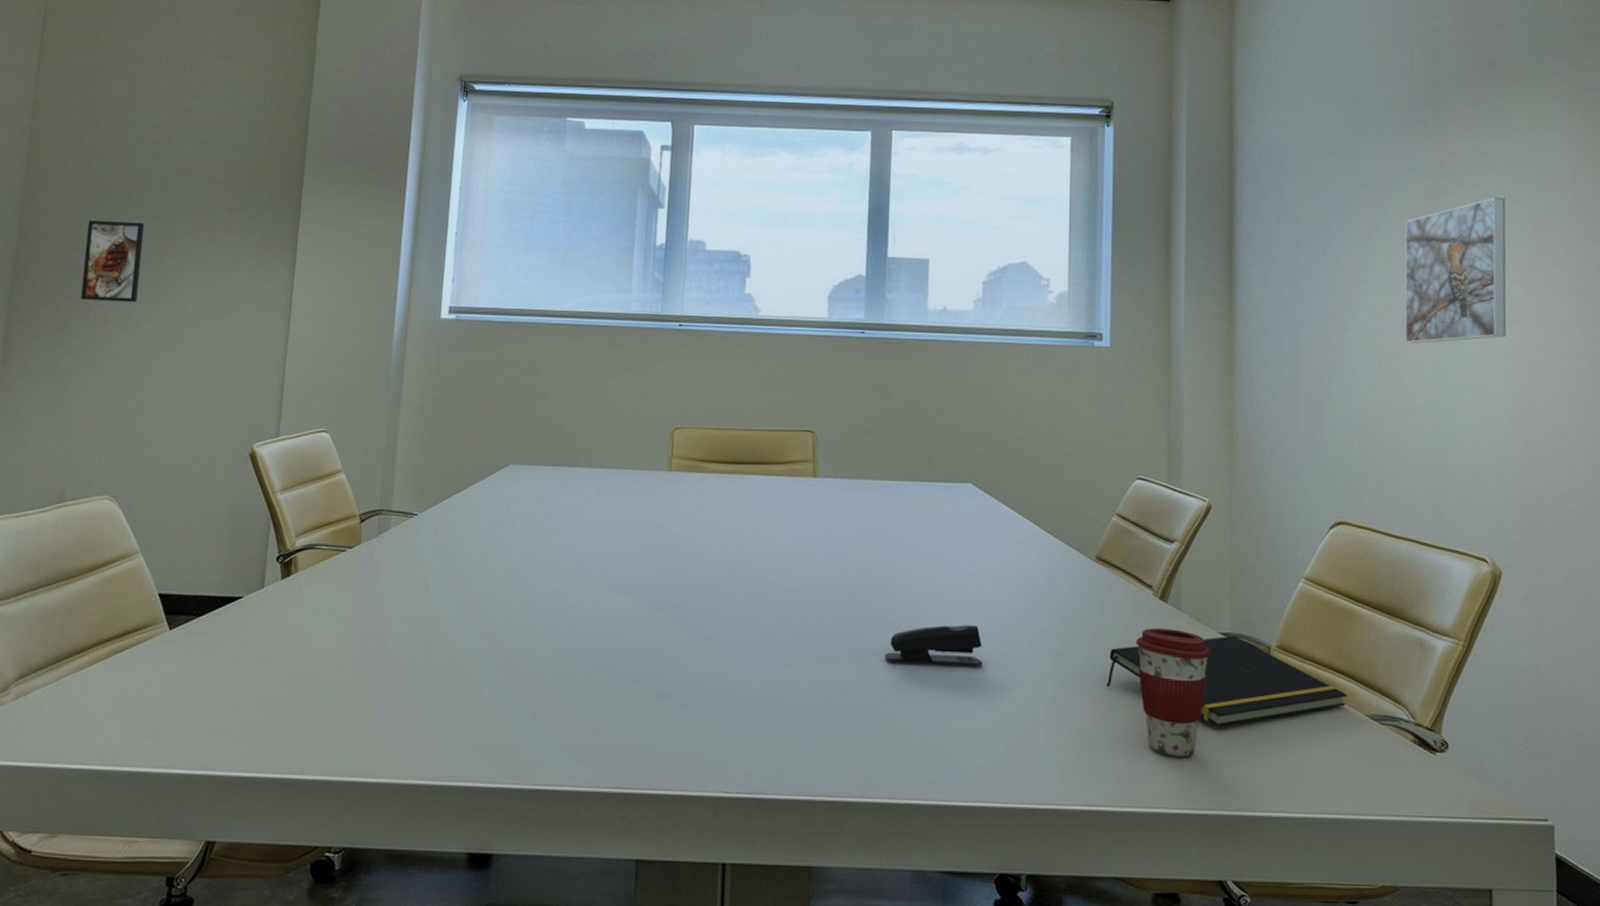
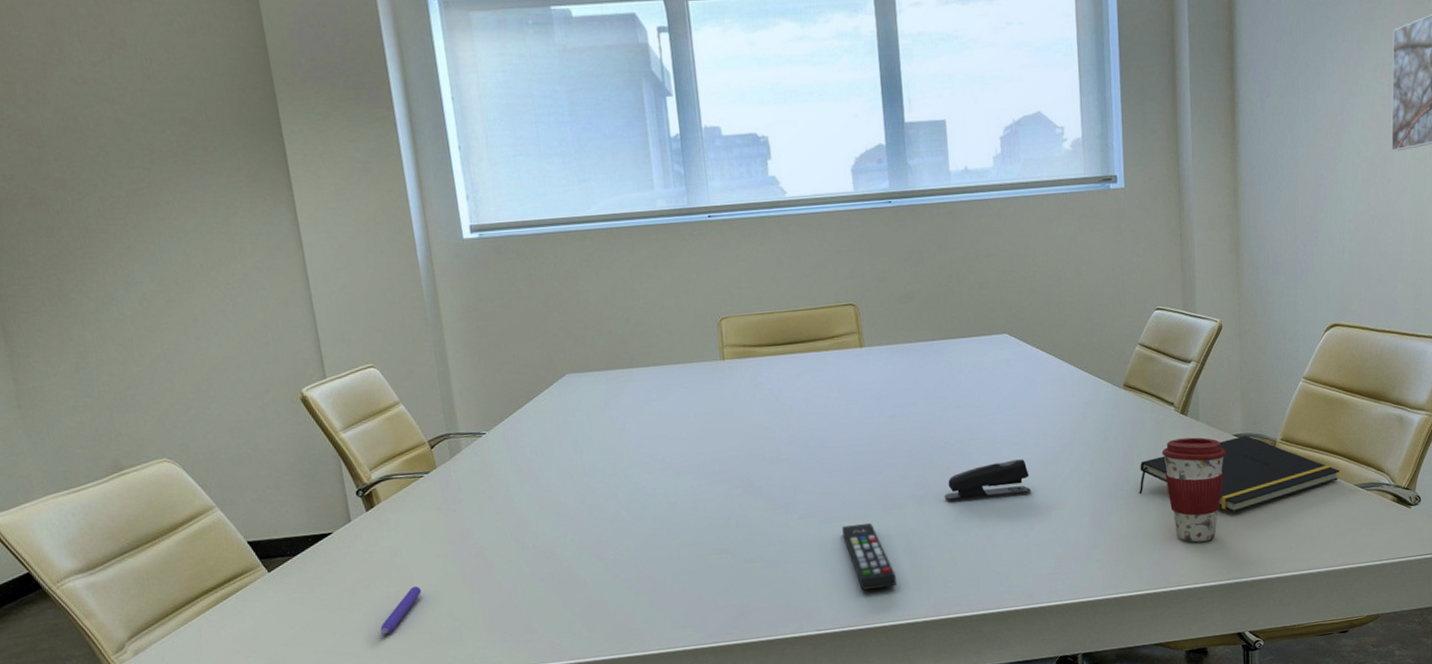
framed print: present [80,221,145,303] -> none [49,174,133,265]
pen: none [261,668,314,719] -> present [380,586,421,635]
remote control: none [767,673,819,753] -> present [842,523,896,590]

